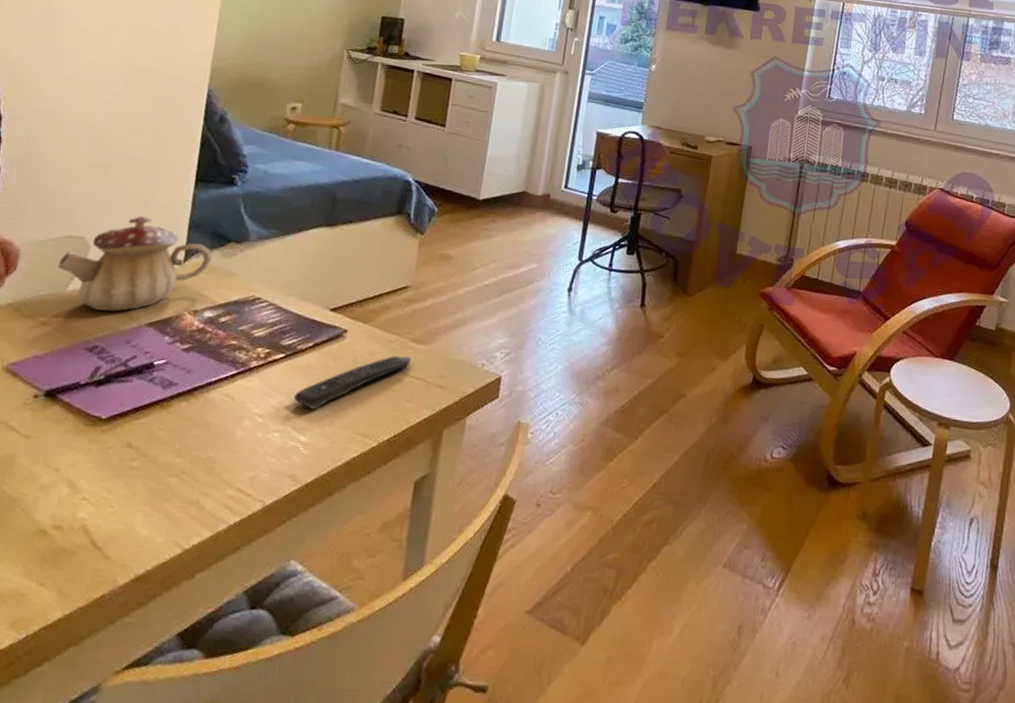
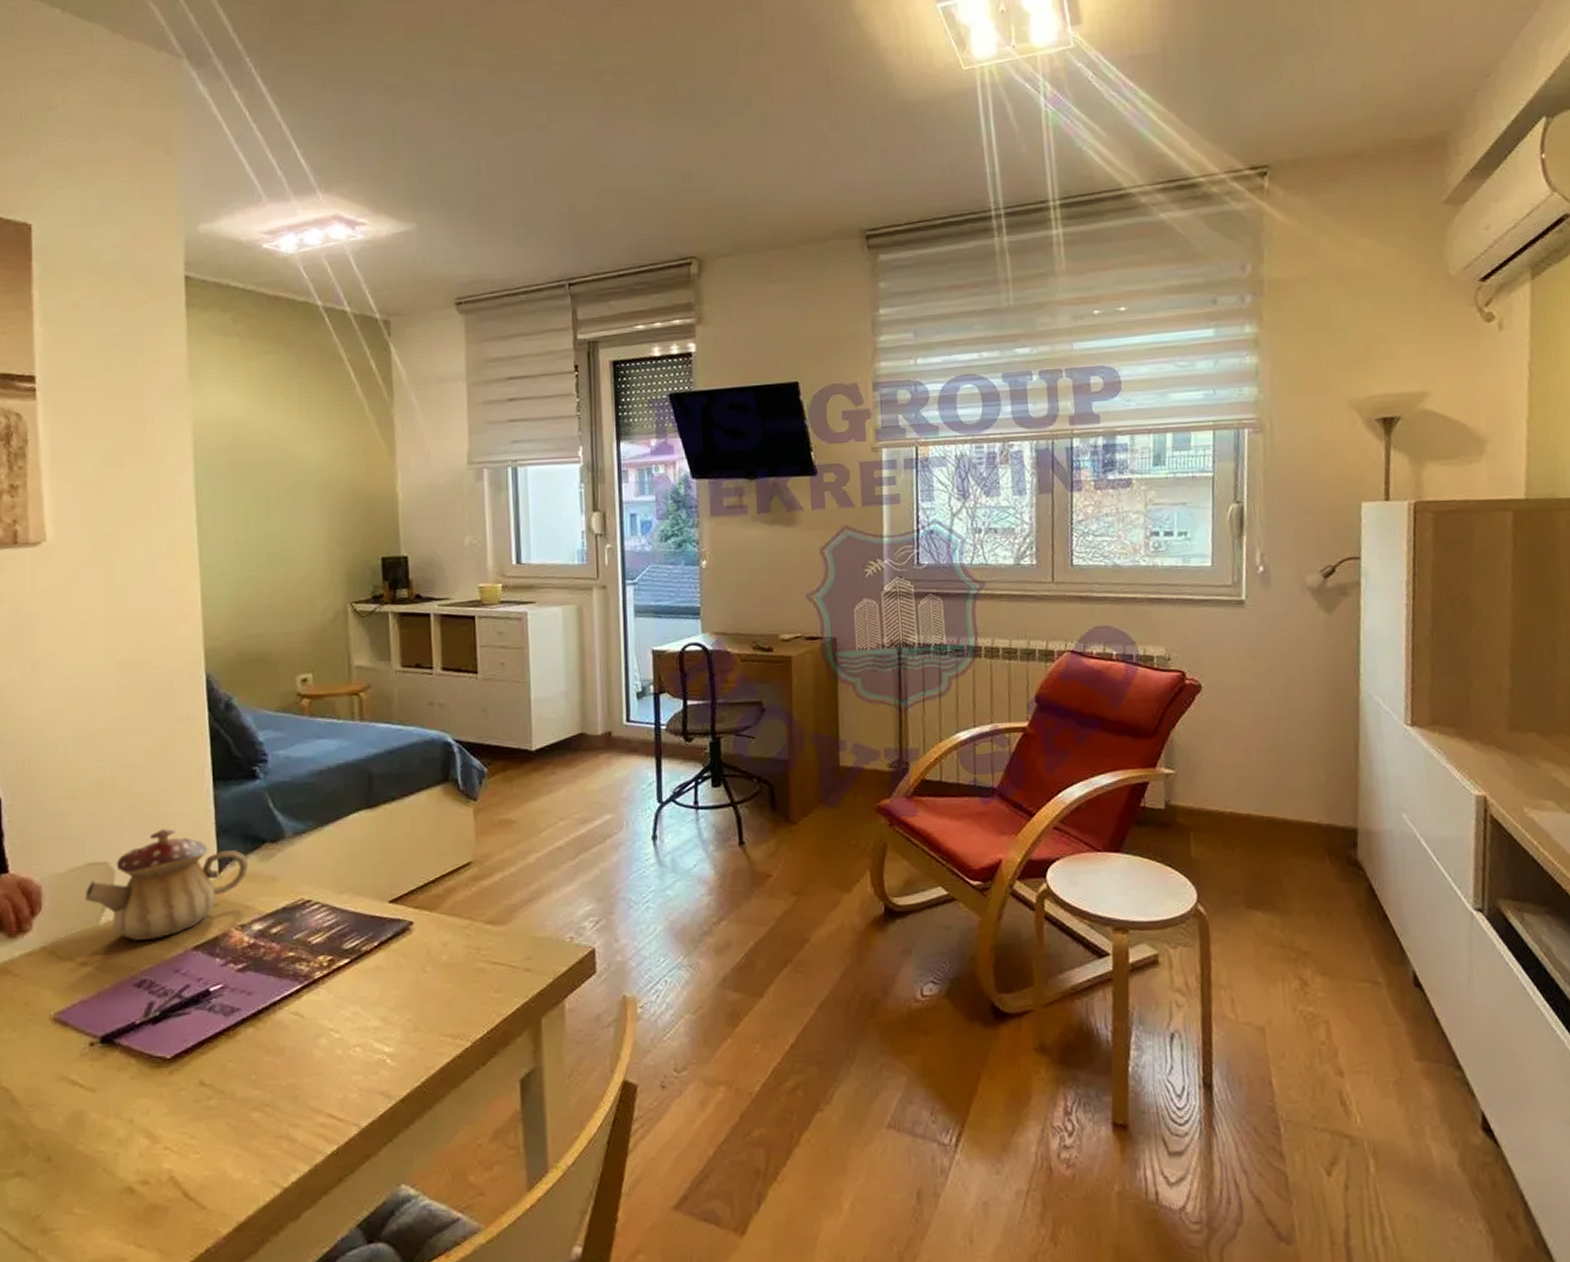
remote control: present [293,355,412,409] -> none [368,941,490,1015]

